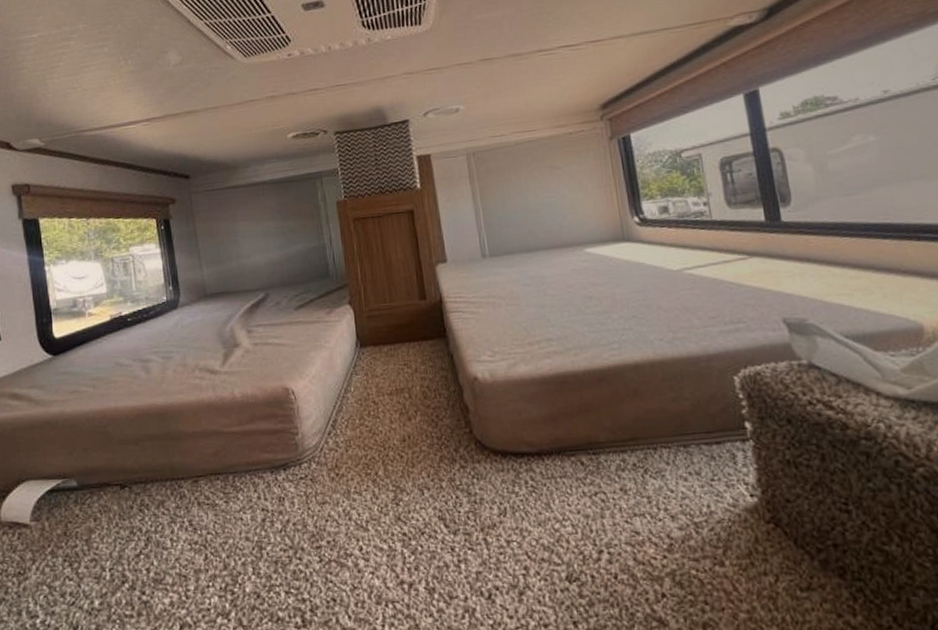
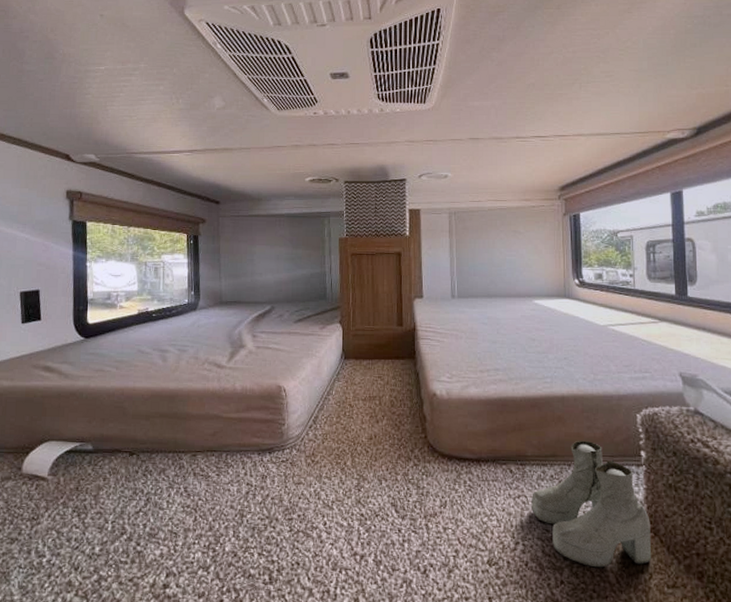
boots: none [612,415,775,574] -> present [532,440,651,568]

